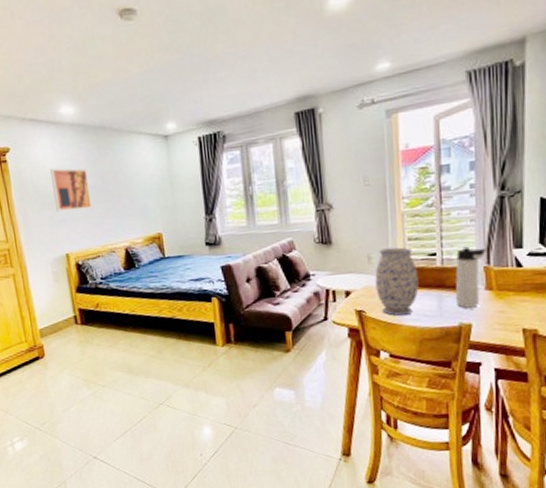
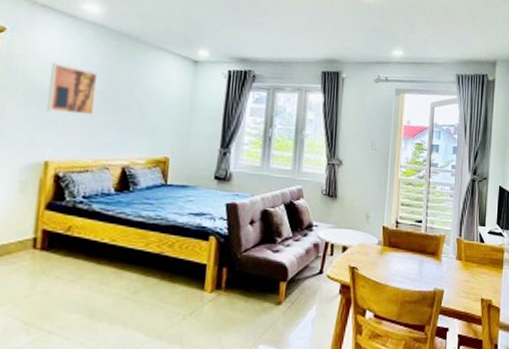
vase: present [375,247,419,316] -> none [369,210,406,276]
thermos bottle: present [455,246,486,308] -> none [433,218,459,275]

